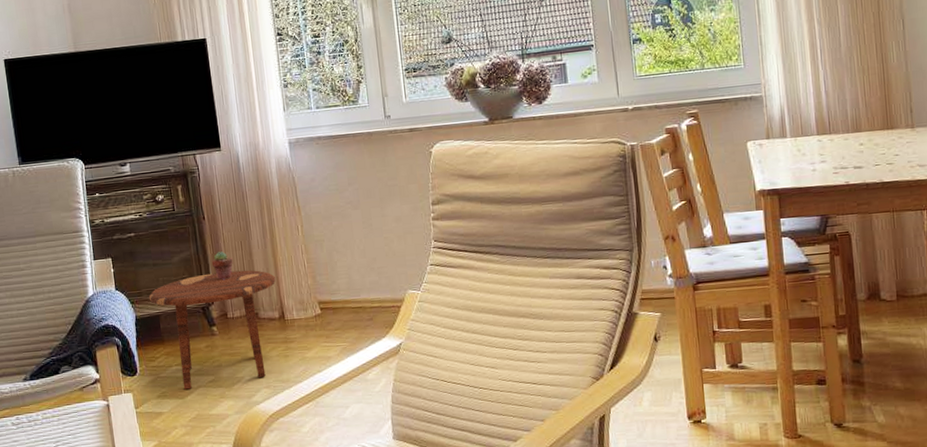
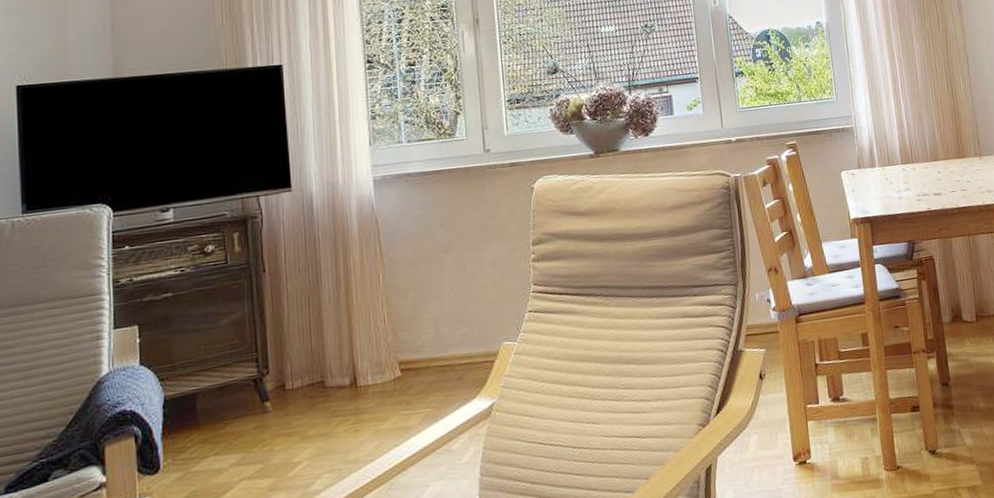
side table: present [148,270,276,390] -> none [184,329,349,485]
potted succulent: present [211,251,233,281] -> none [270,309,297,345]

